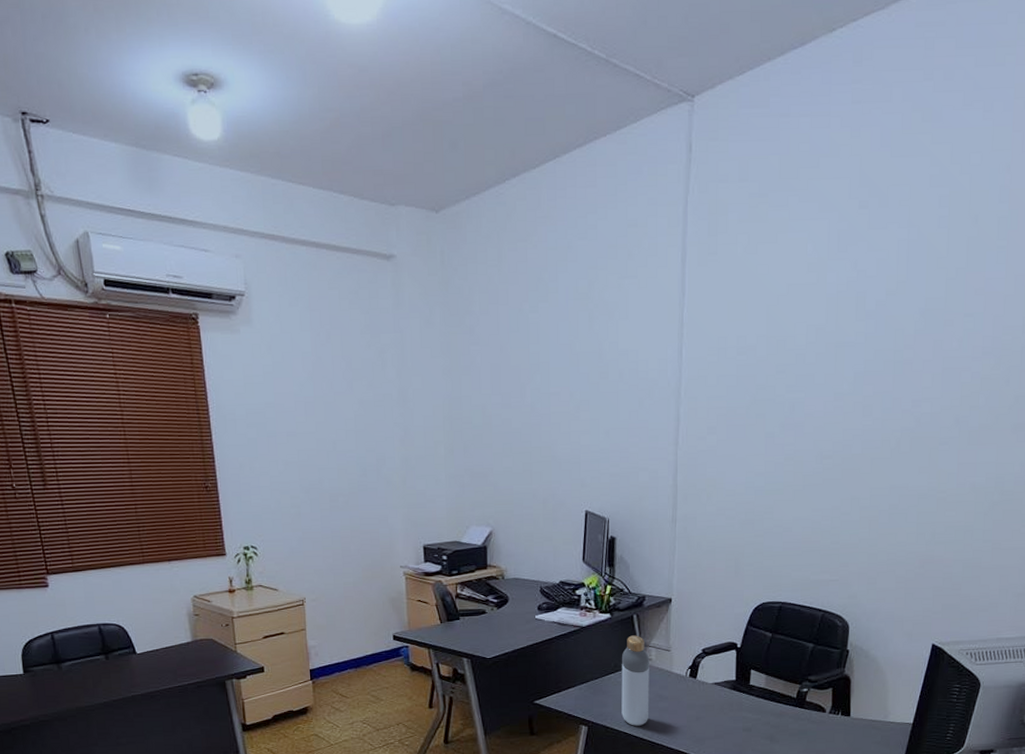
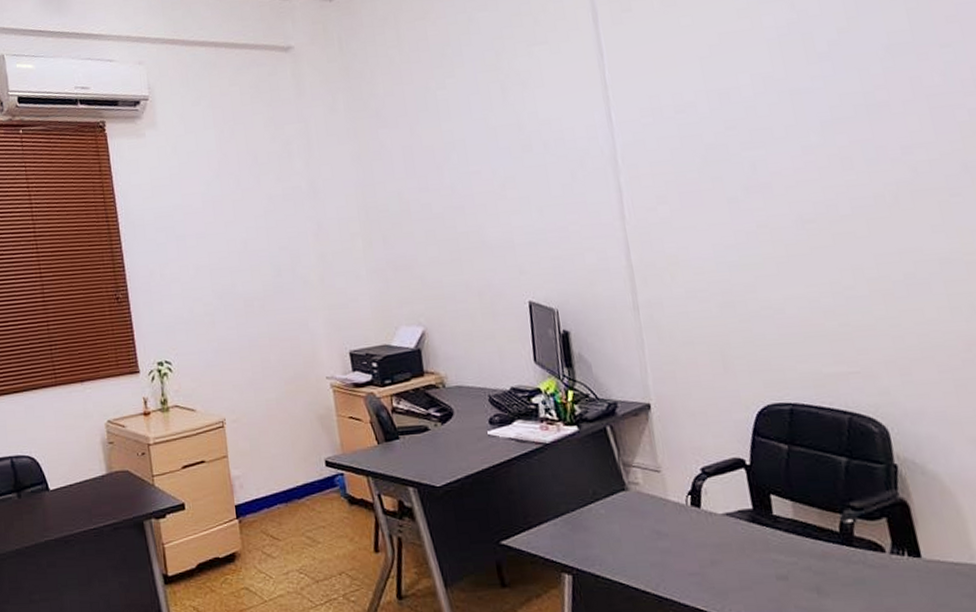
bottle: present [621,635,649,726] -> none [600,452,648,574]

